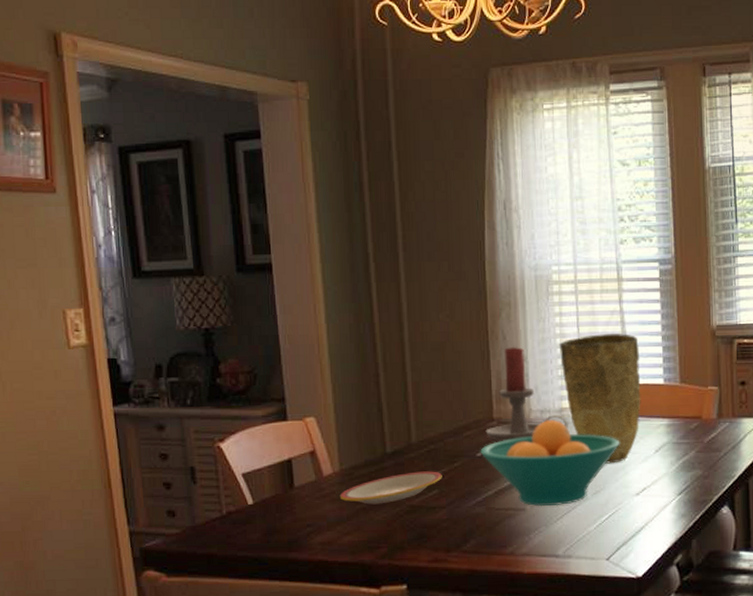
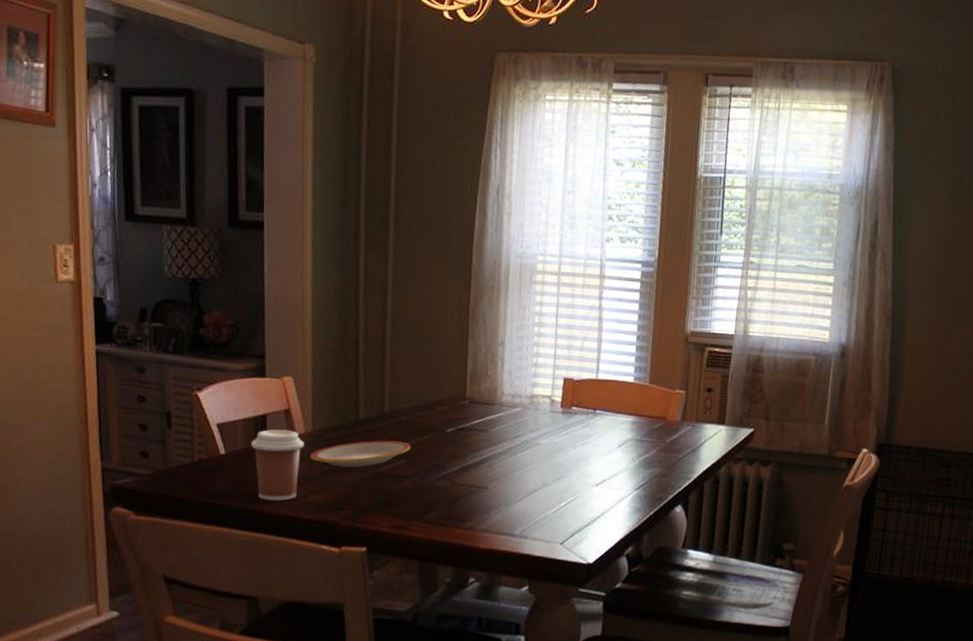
coffee cup: none [279,472,333,547] -> present [251,429,304,501]
fruit bowl: present [480,420,620,507] -> none [450,405,585,488]
candle holder: present [485,347,568,441] -> none [457,330,538,421]
vase: present [559,334,641,464] -> none [536,327,614,453]

